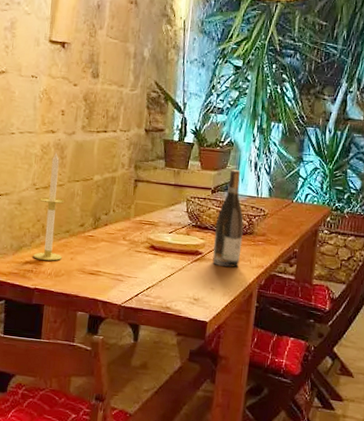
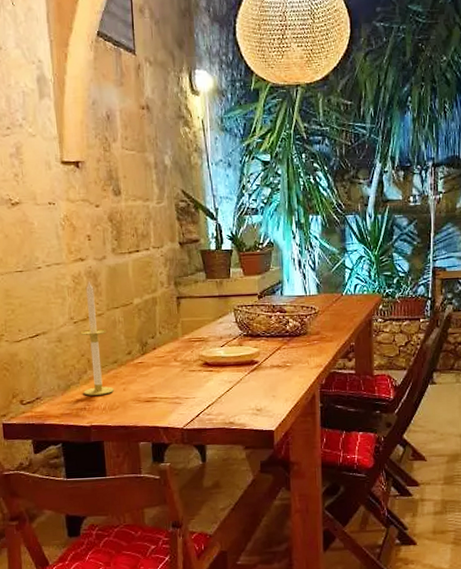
wine bottle: present [212,170,244,267] -> none [267,271,298,372]

